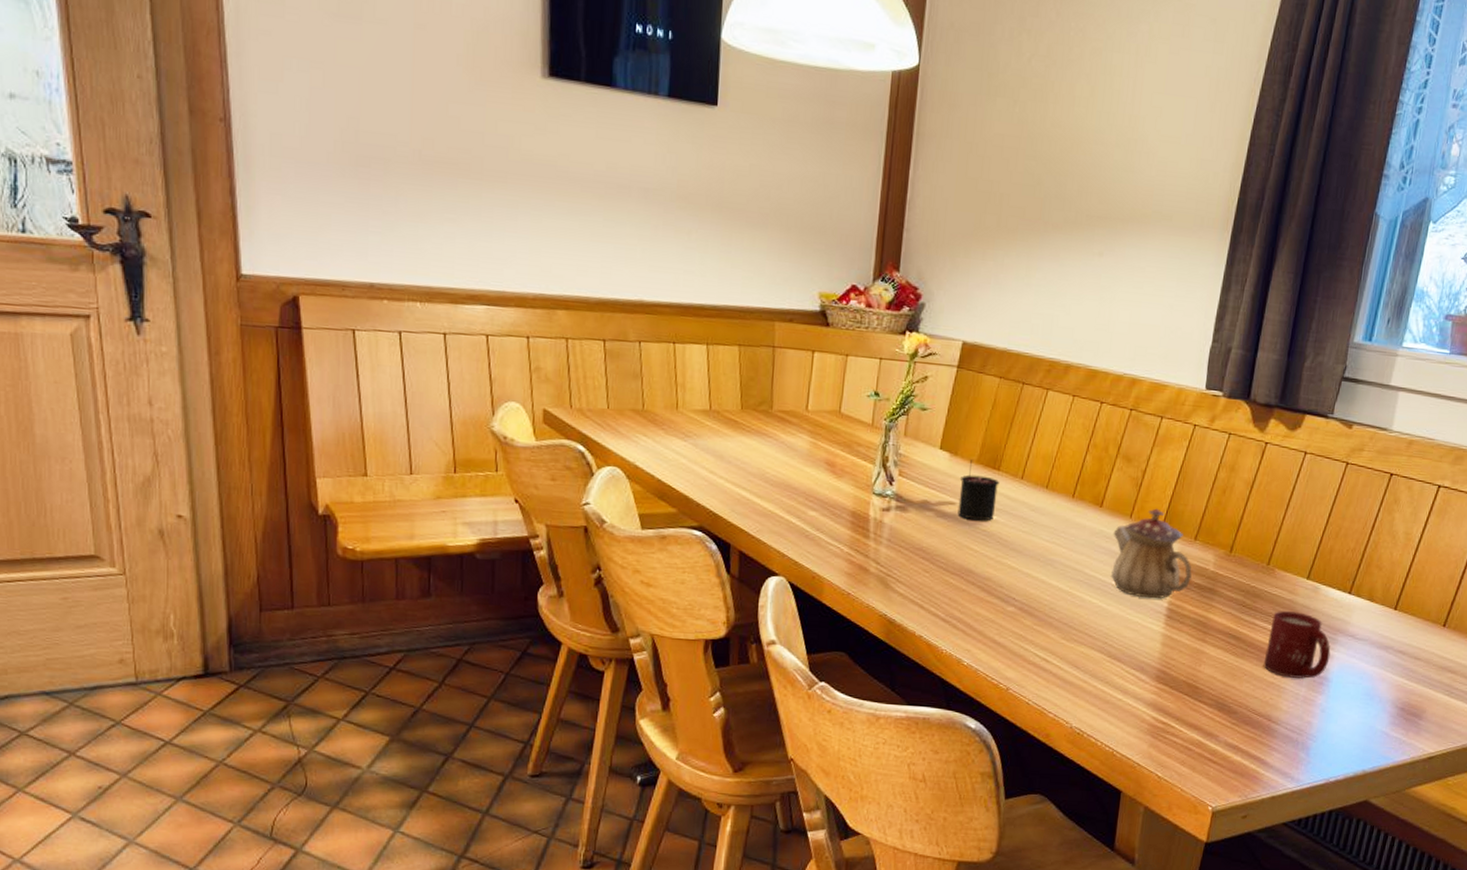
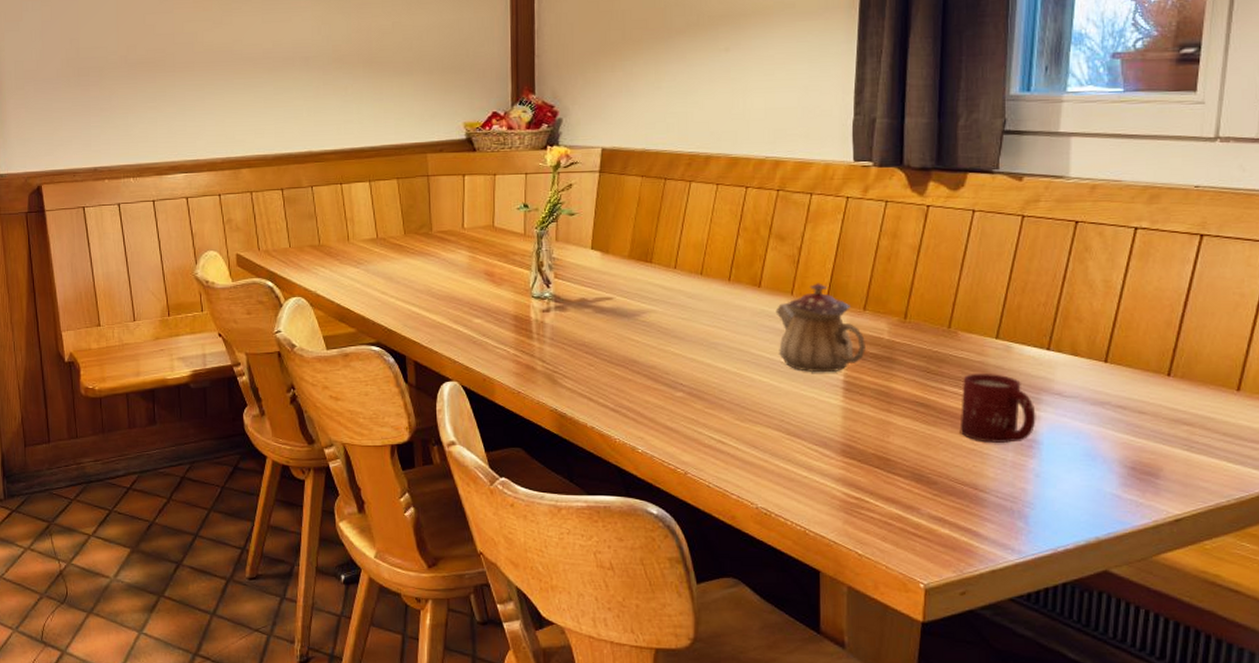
candle: present [957,459,1000,521] -> none [613,256,653,313]

